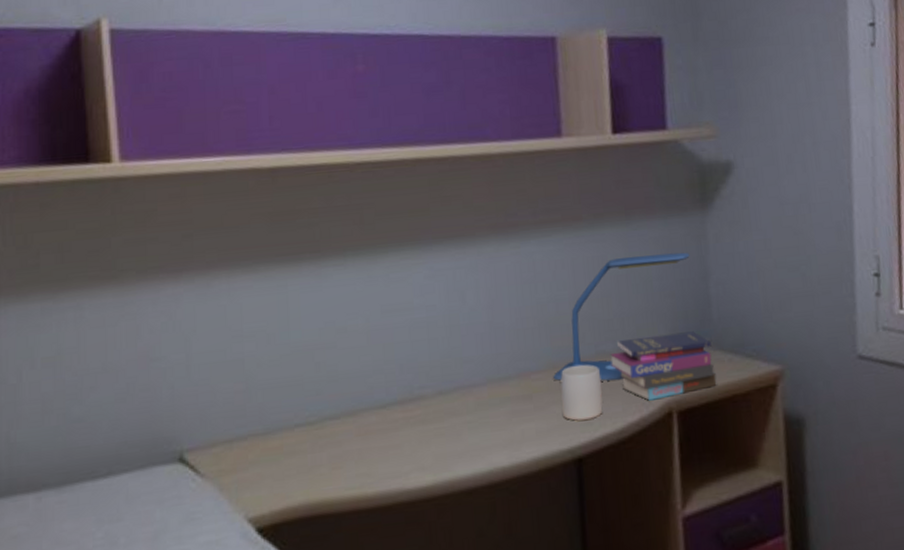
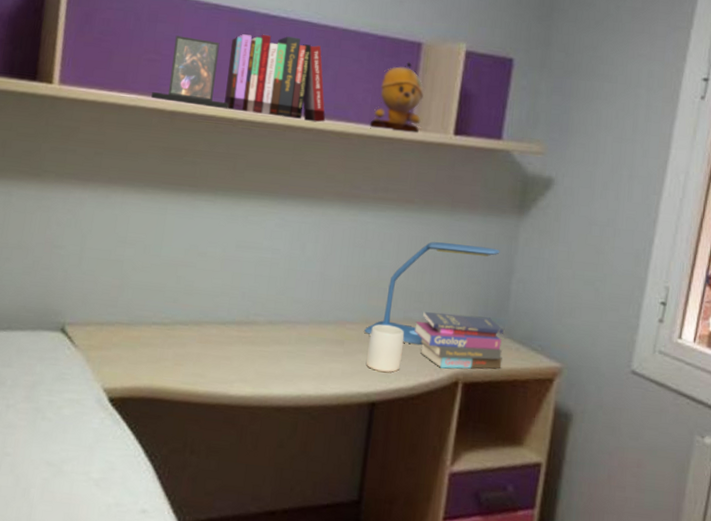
photo frame: none [242,76,341,158] -> present [151,35,229,109]
books: none [329,55,461,153] -> present [224,34,326,123]
stuffed bear: none [513,61,572,145] -> present [369,62,424,134]

